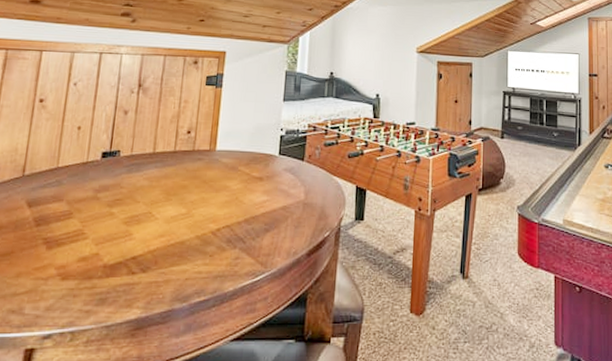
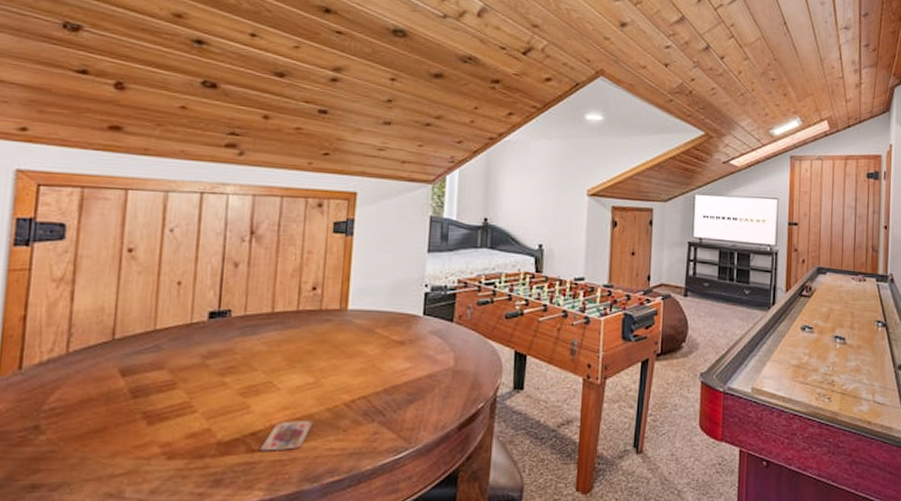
playing card: none [139,247,185,274] -> present [260,421,314,451]

